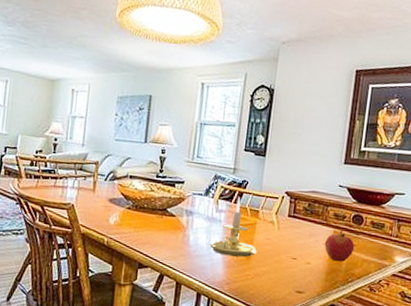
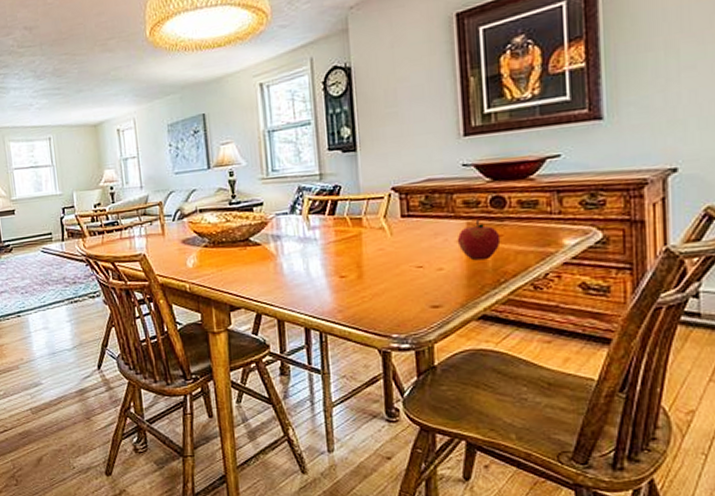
candle holder: present [209,197,258,258] -> none [308,206,370,279]

